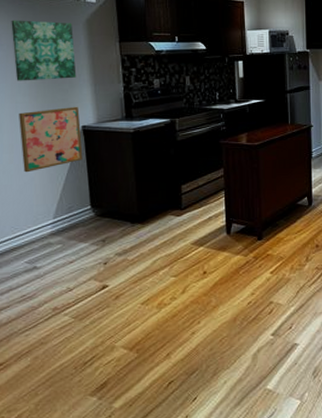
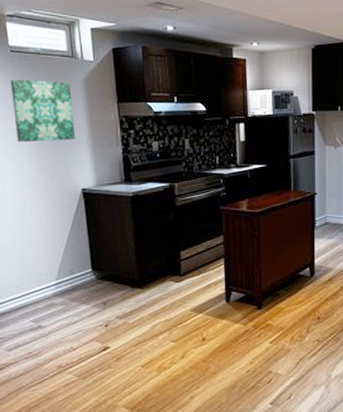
wall art: present [19,106,83,173] -> none [21,168,83,234]

